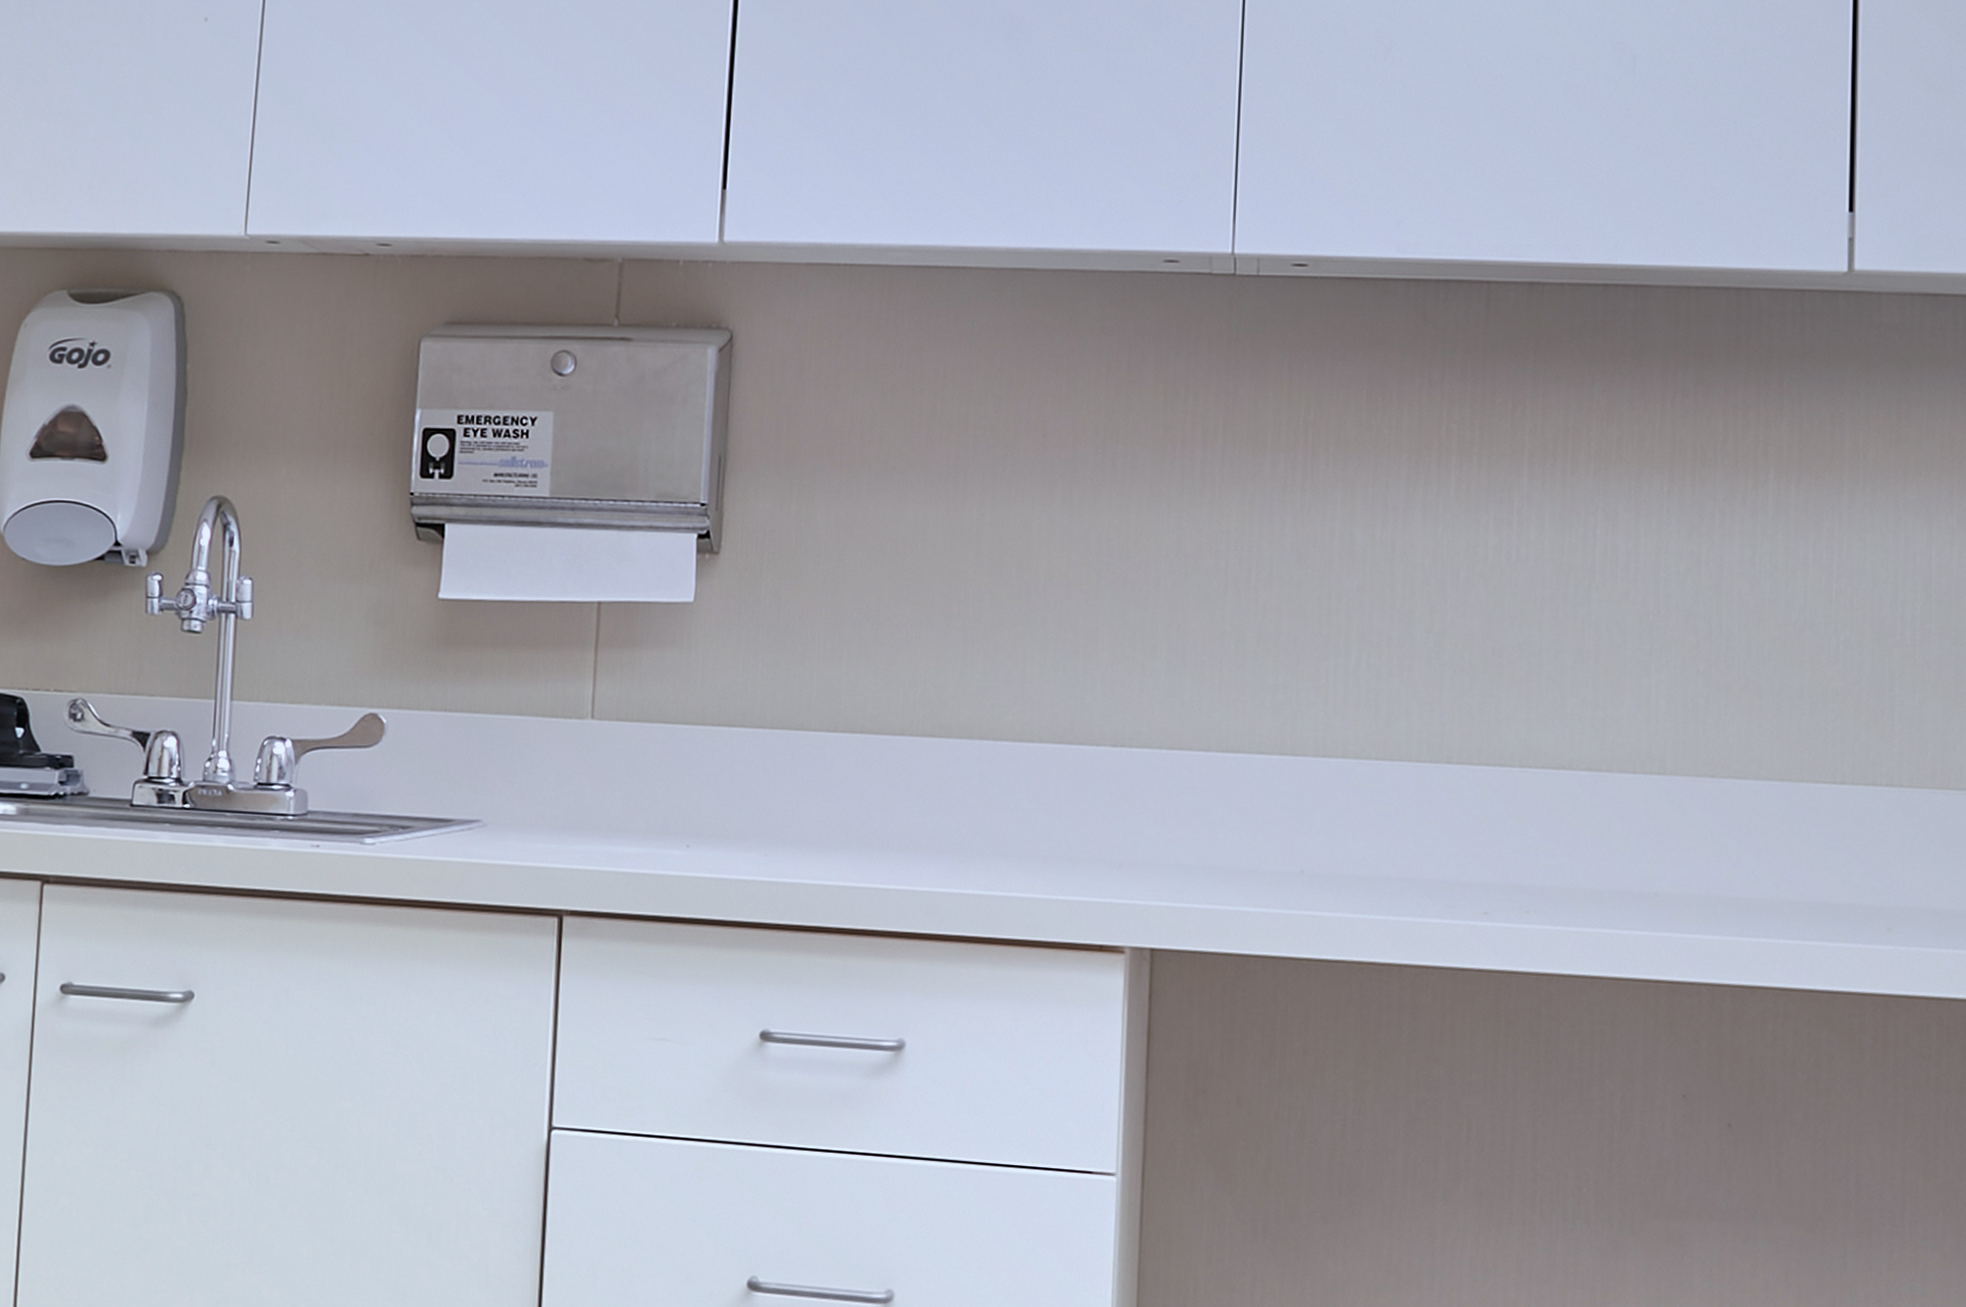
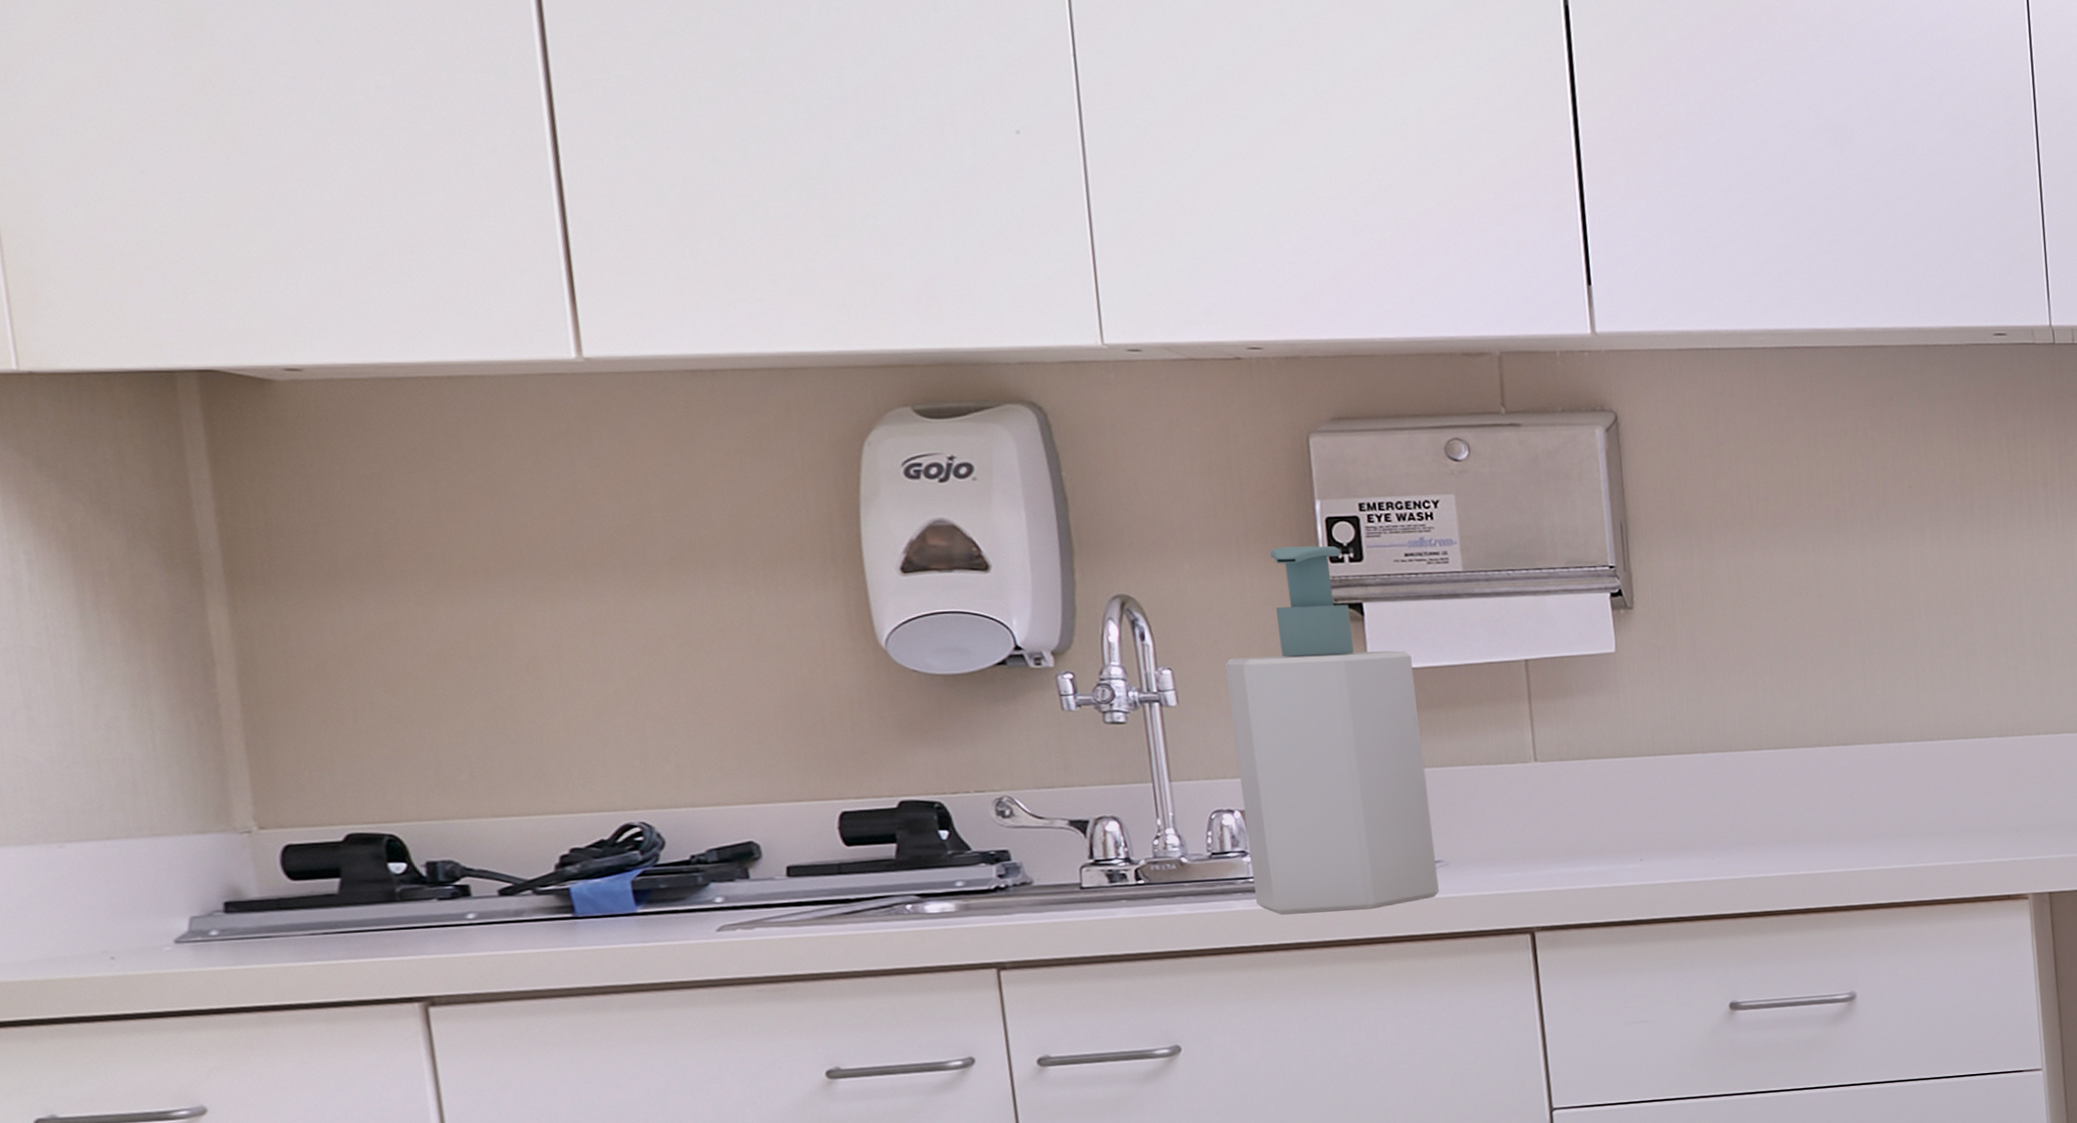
soap bottle: none [291,457,484,867] -> present [1225,546,1439,915]

